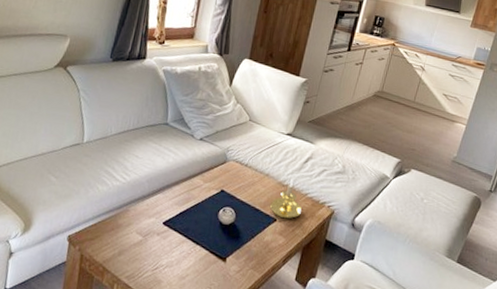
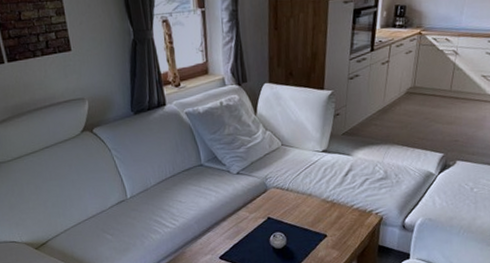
candle holder: present [270,176,302,219] -> none [318,191,350,233]

